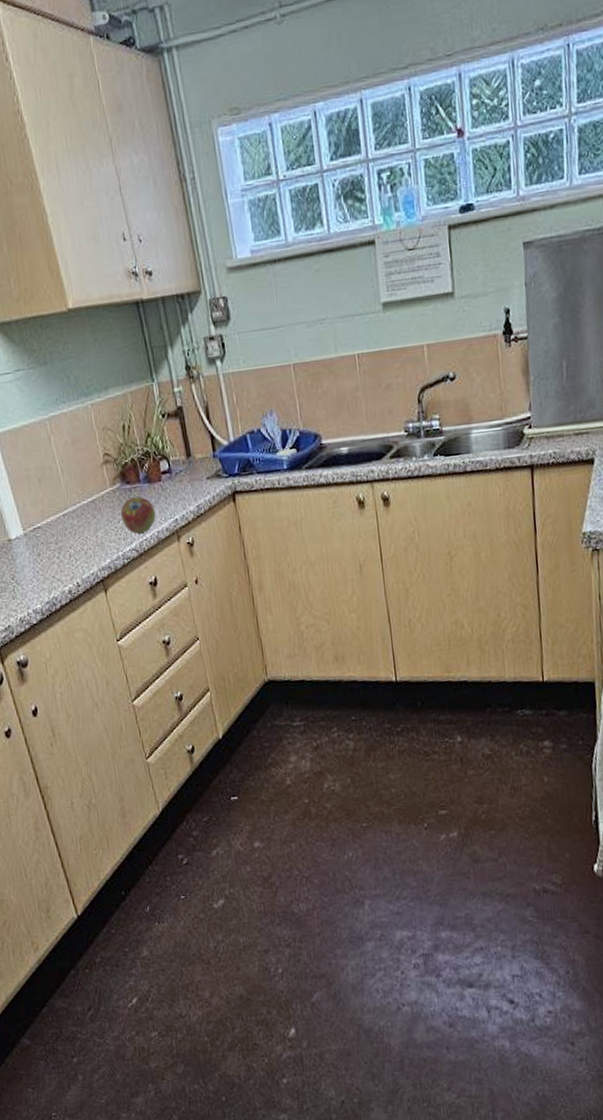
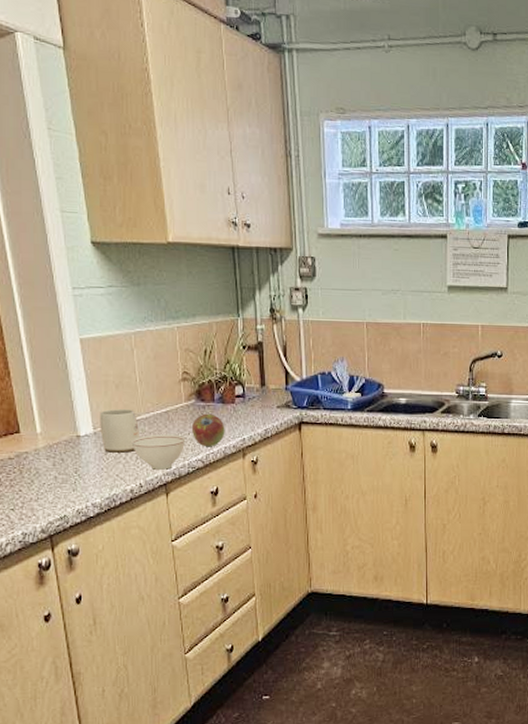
mug: none [26,503,70,554] -> present [100,409,139,453]
bowl: none [62,524,117,567] -> present [131,434,186,471]

